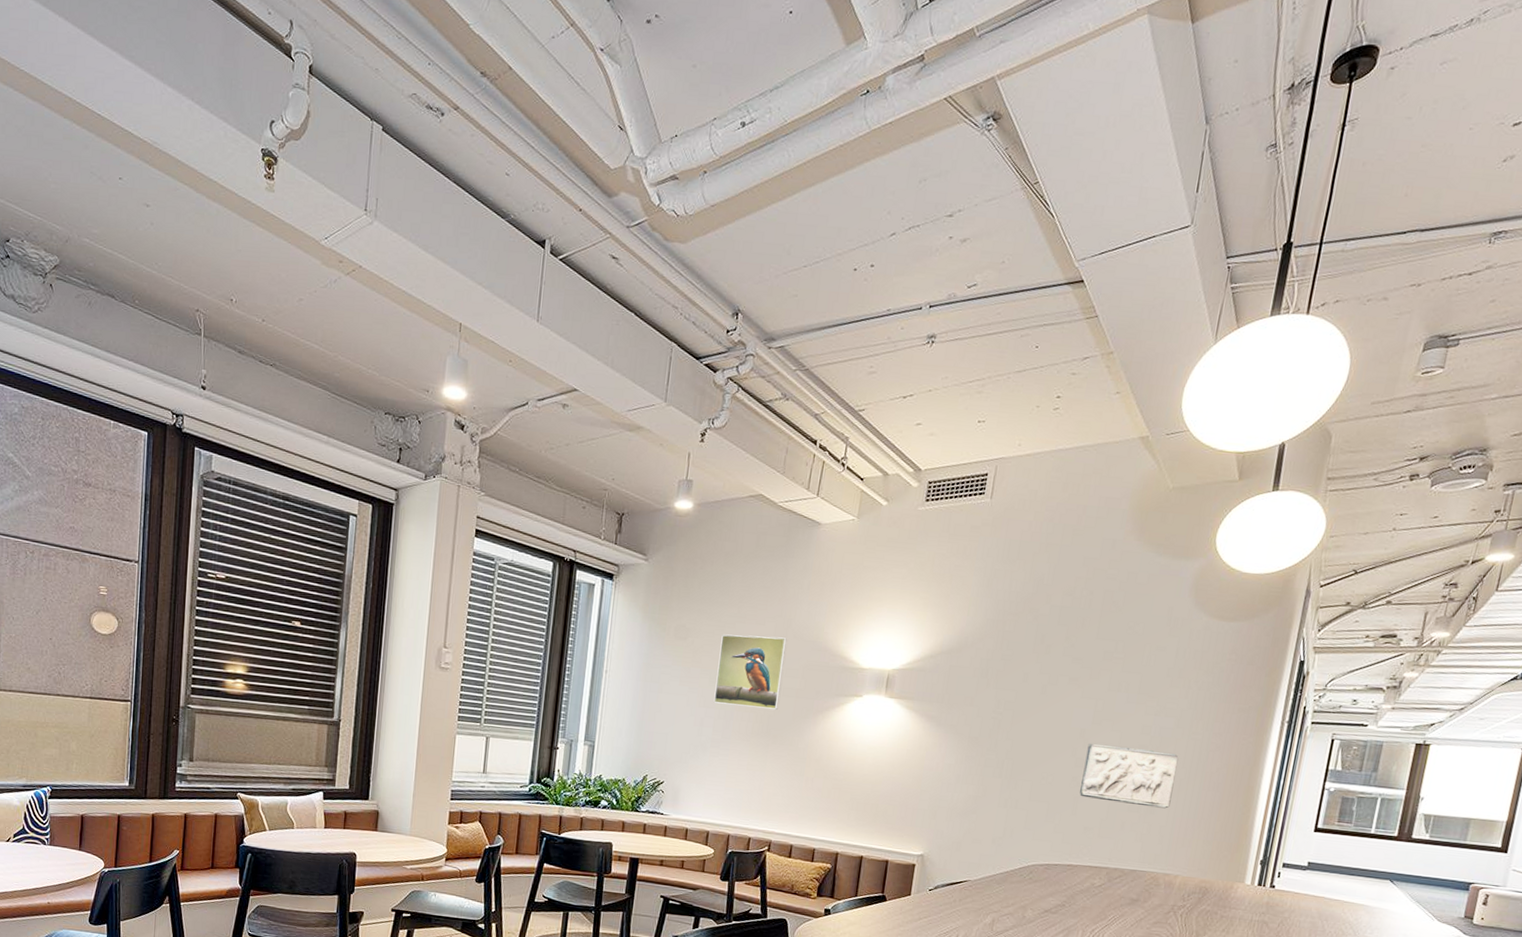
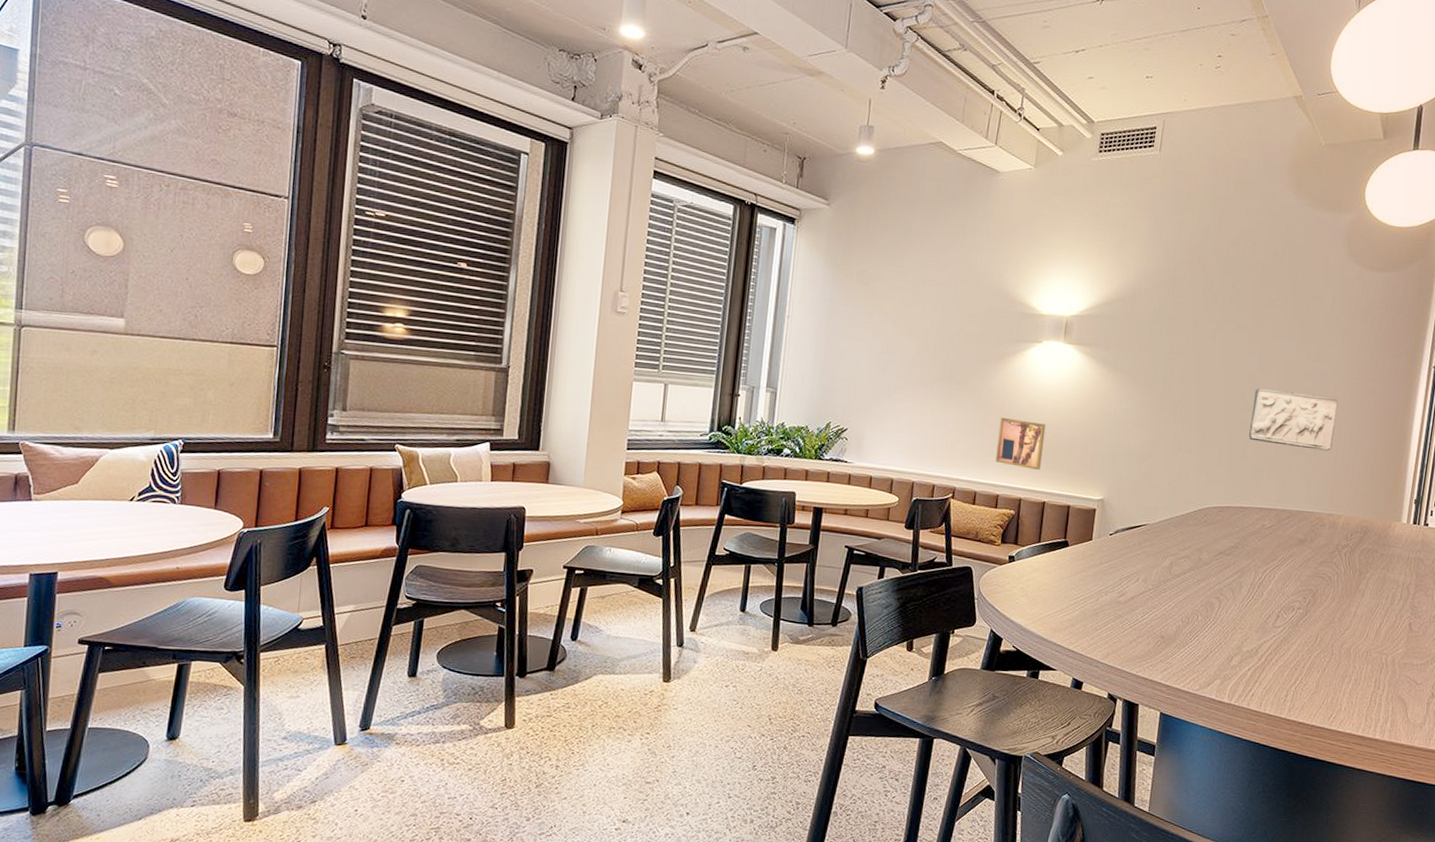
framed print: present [713,634,787,710] -> none [896,279,968,355]
wall art: none [812,771,865,825] -> present [995,417,1046,470]

